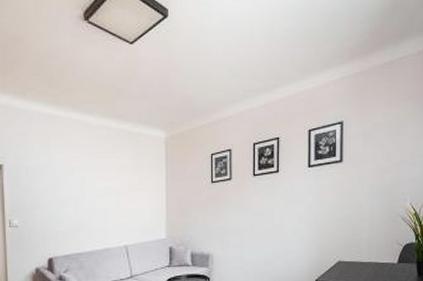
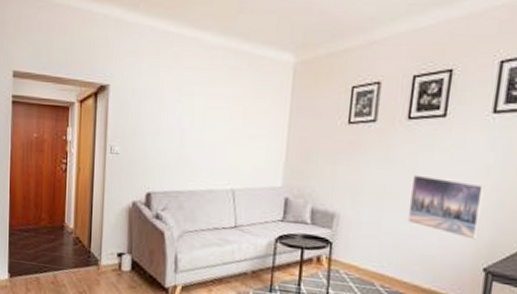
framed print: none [261,217,310,260] -> present [407,174,485,240]

